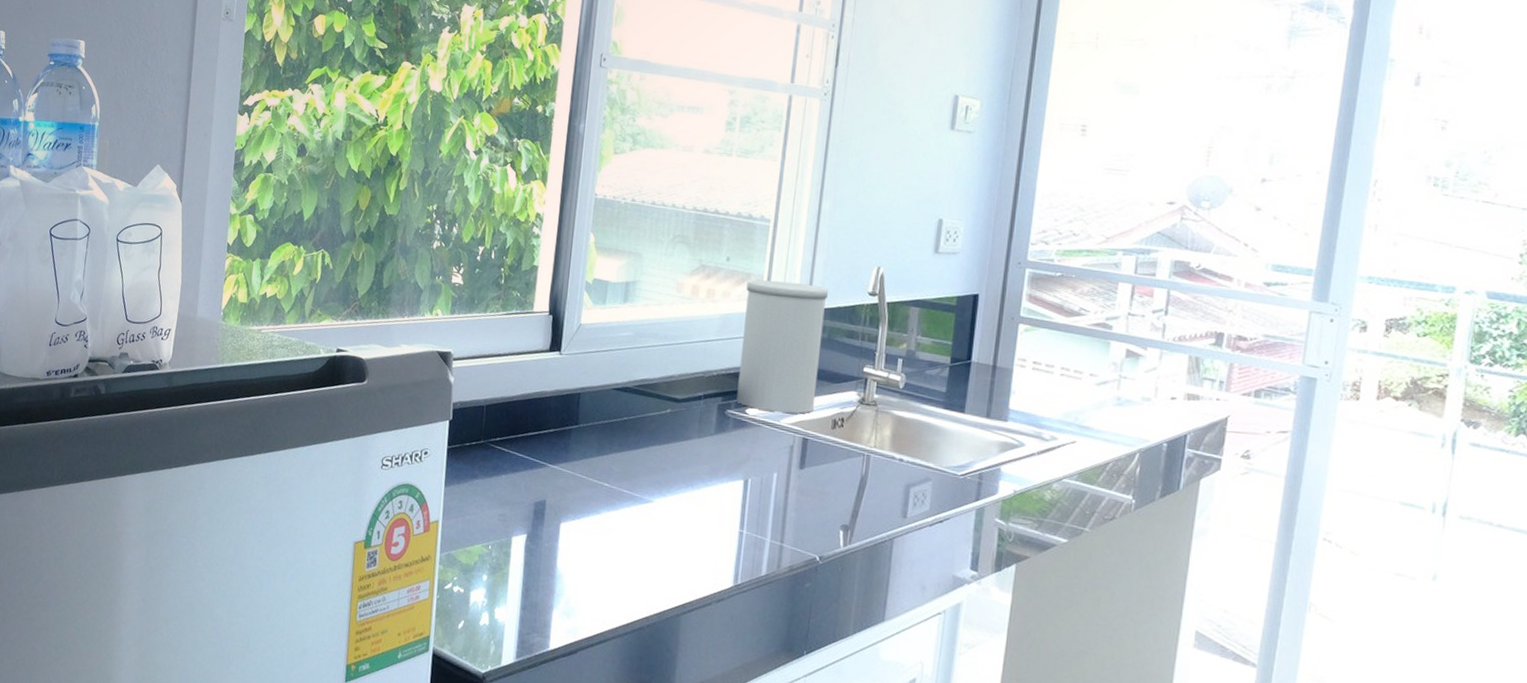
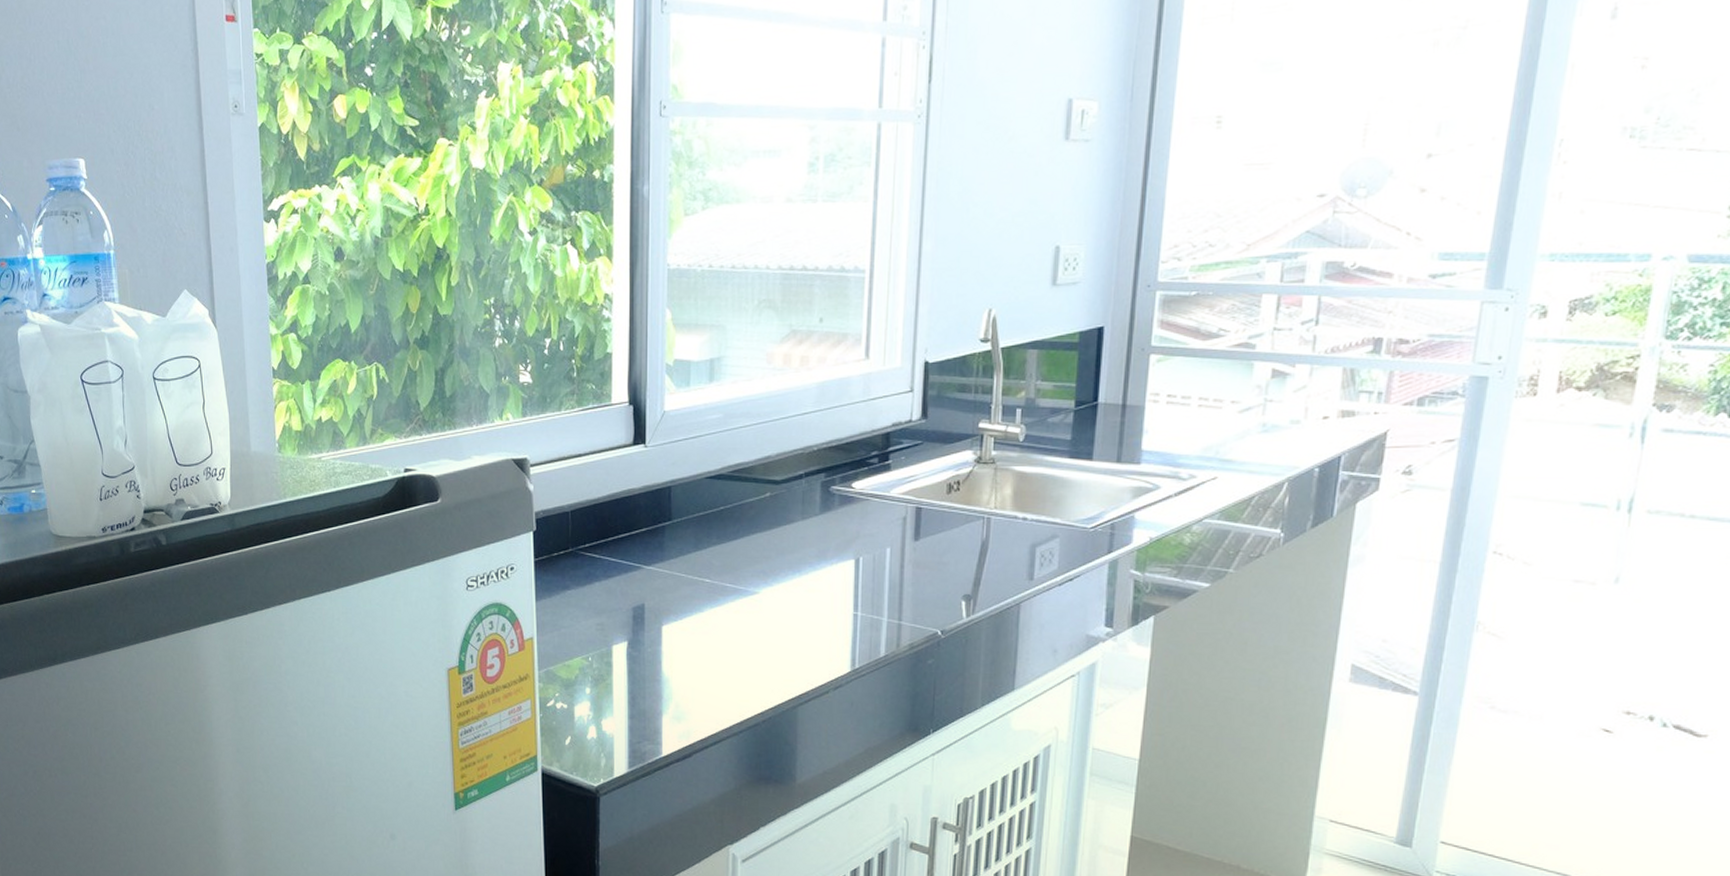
canister: present [736,279,829,414] -> none [841,337,936,483]

